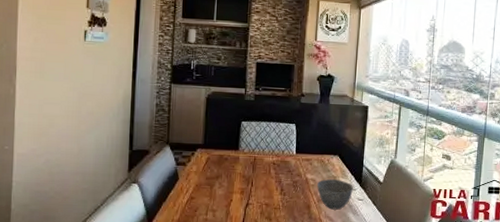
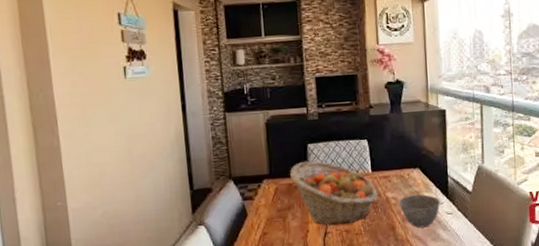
fruit basket: none [222,136,299,199] -> present [290,161,378,226]

